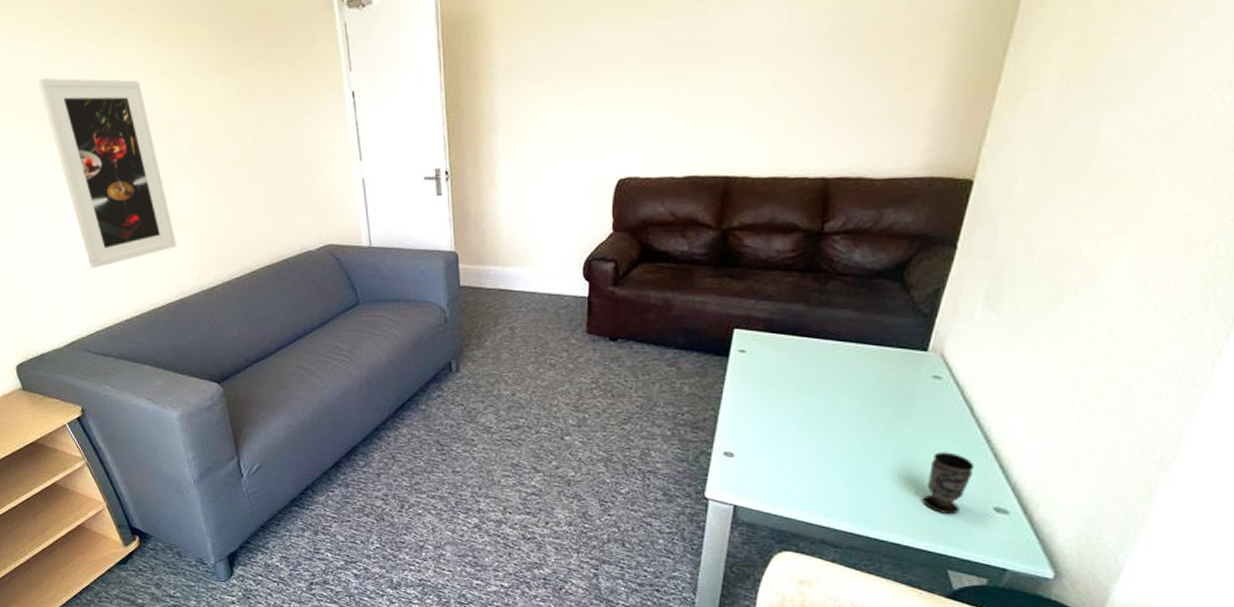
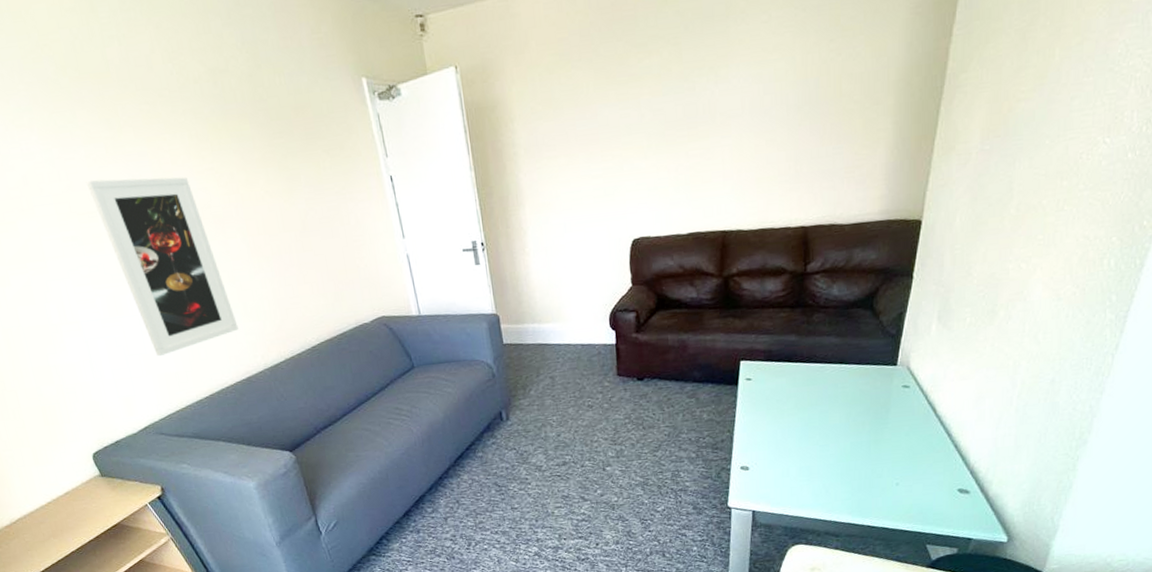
cup: present [922,452,975,515] -> none [902,447,941,499]

